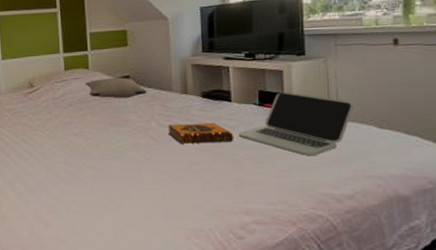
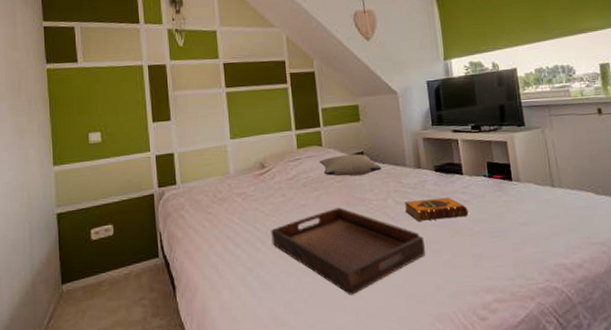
serving tray: none [38,127,186,206] -> present [271,207,425,295]
laptop: present [238,92,354,156] -> none [472,162,573,226]

